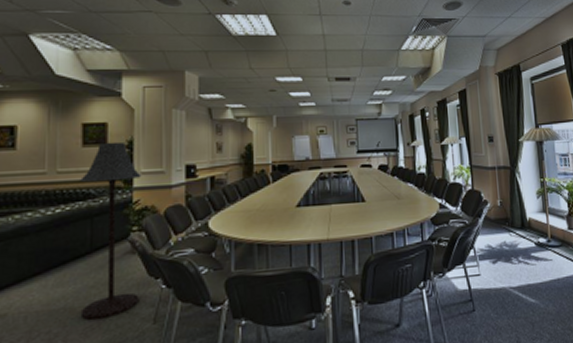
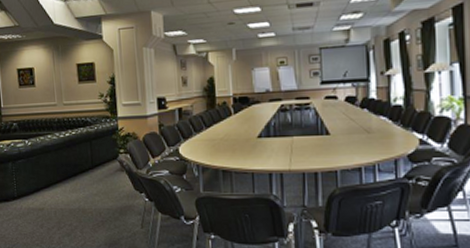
floor lamp: present [78,141,142,321] -> none [78,78,130,220]

